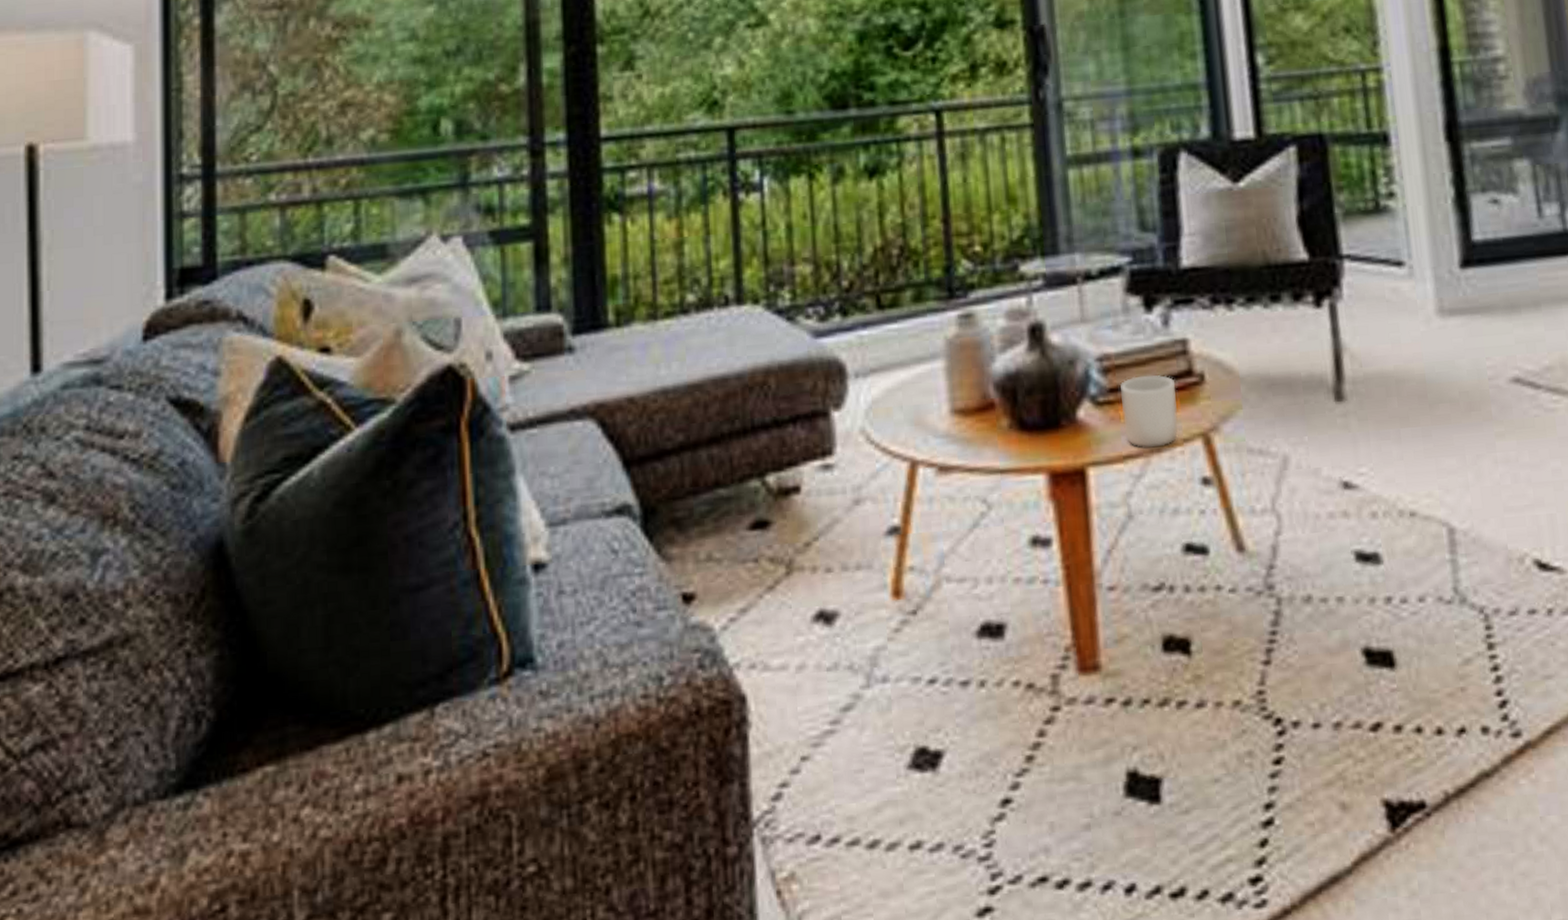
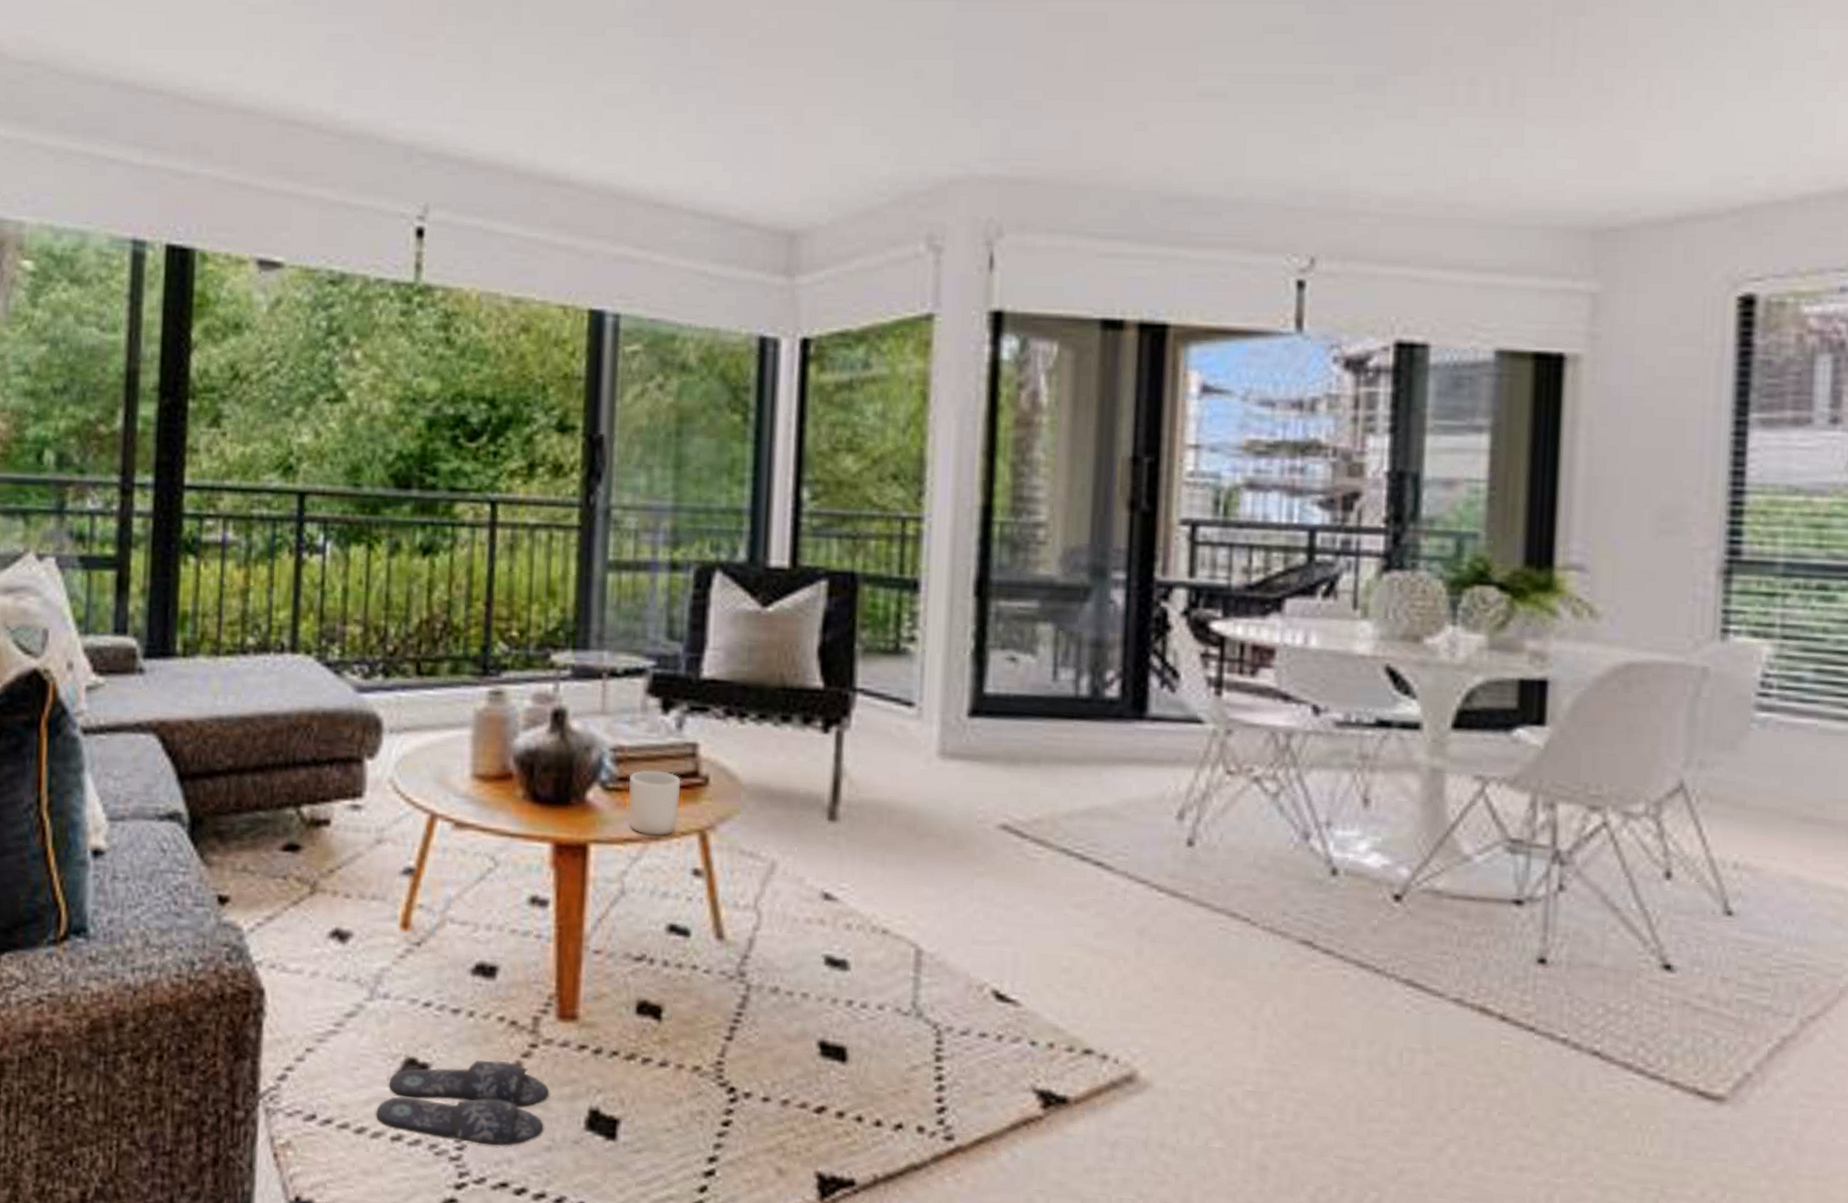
slippers: none [888,731,1080,836] -> present [376,1059,549,1146]

